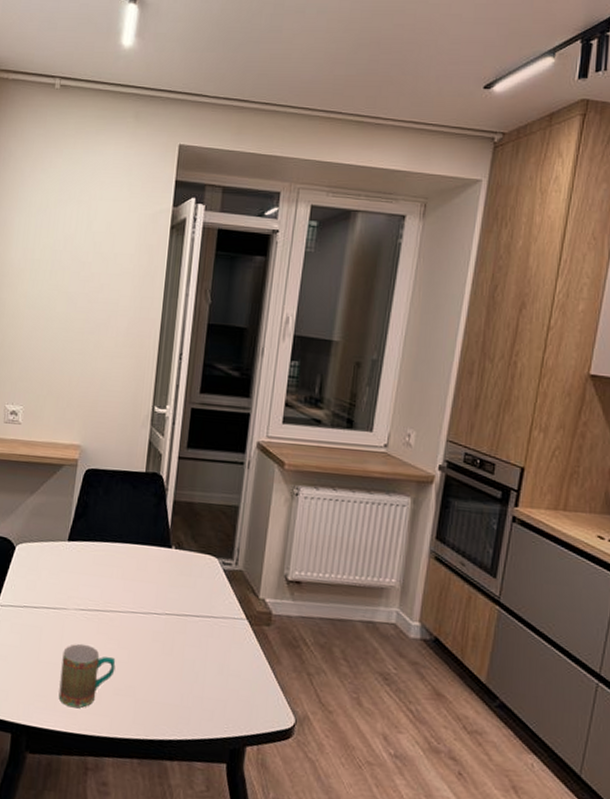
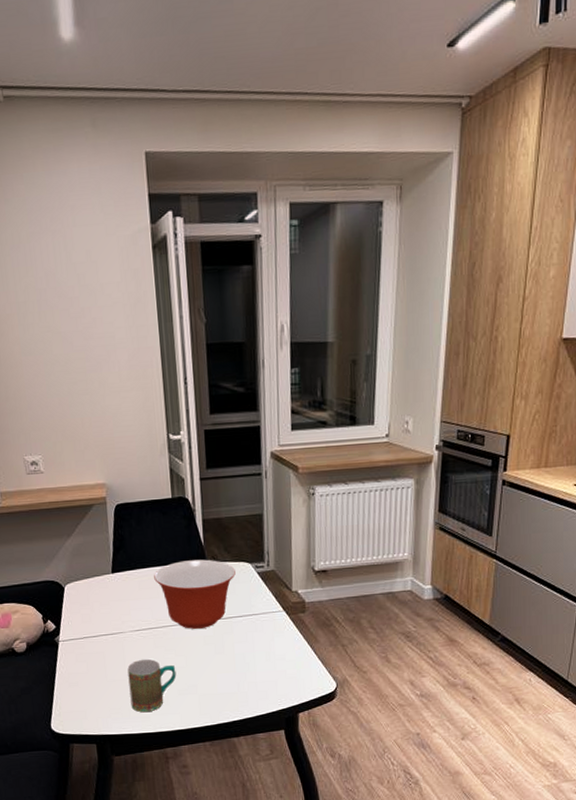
mixing bowl: none [111,541,200,622] -> present [154,559,236,629]

